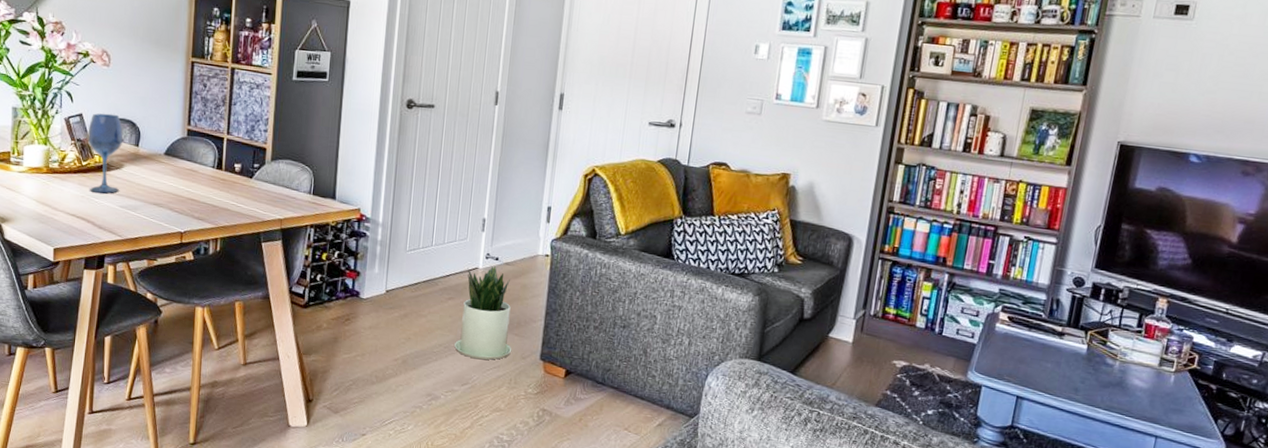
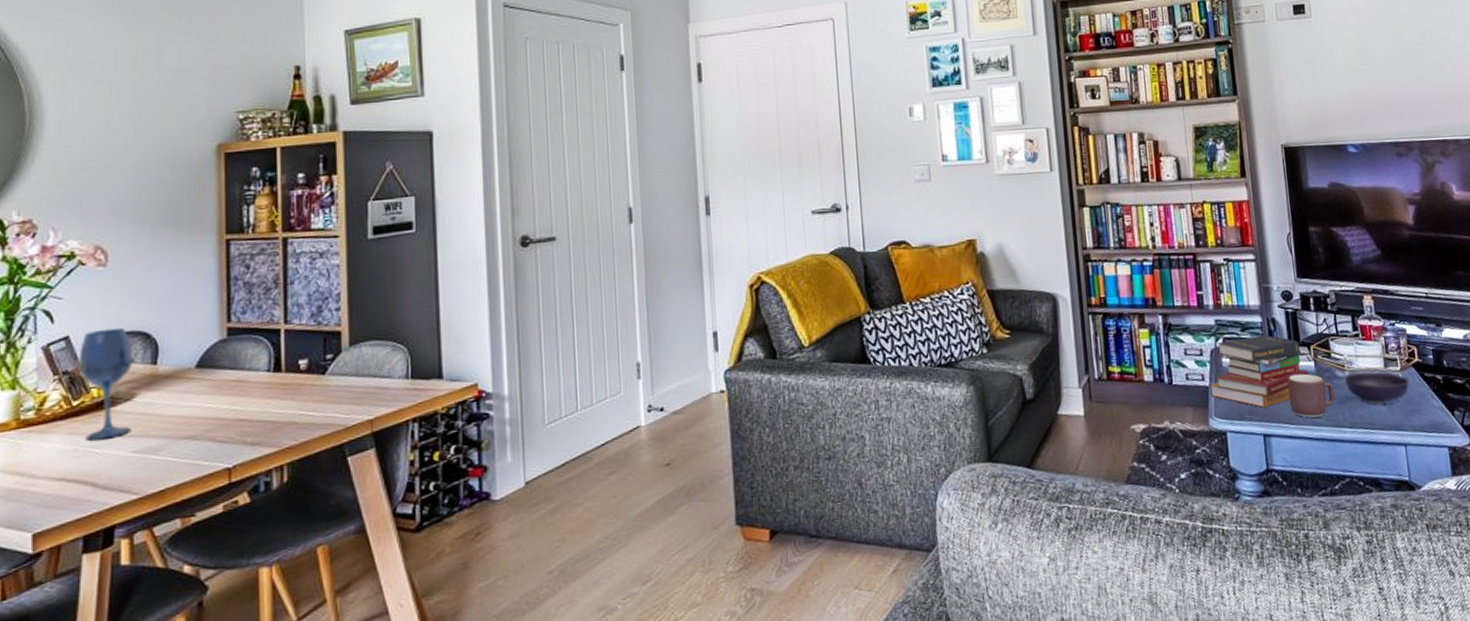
planter: present [454,266,512,360] -> none [625,419,700,545]
books: none [976,309,1078,374] -> present [1210,334,1308,408]
mug: none [1050,351,1100,394] -> present [1287,373,1335,418]
bowl: none [1112,363,1181,399] -> present [1343,371,1410,405]

